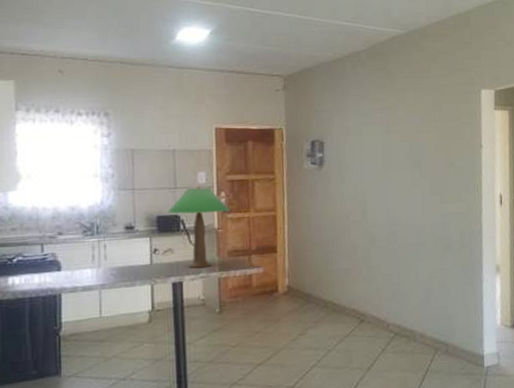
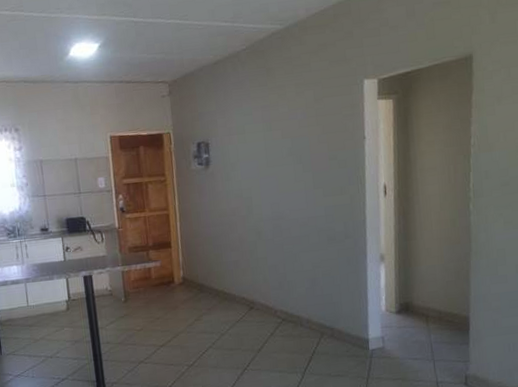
table lamp: present [167,186,230,269] -> none [74,190,128,264]

